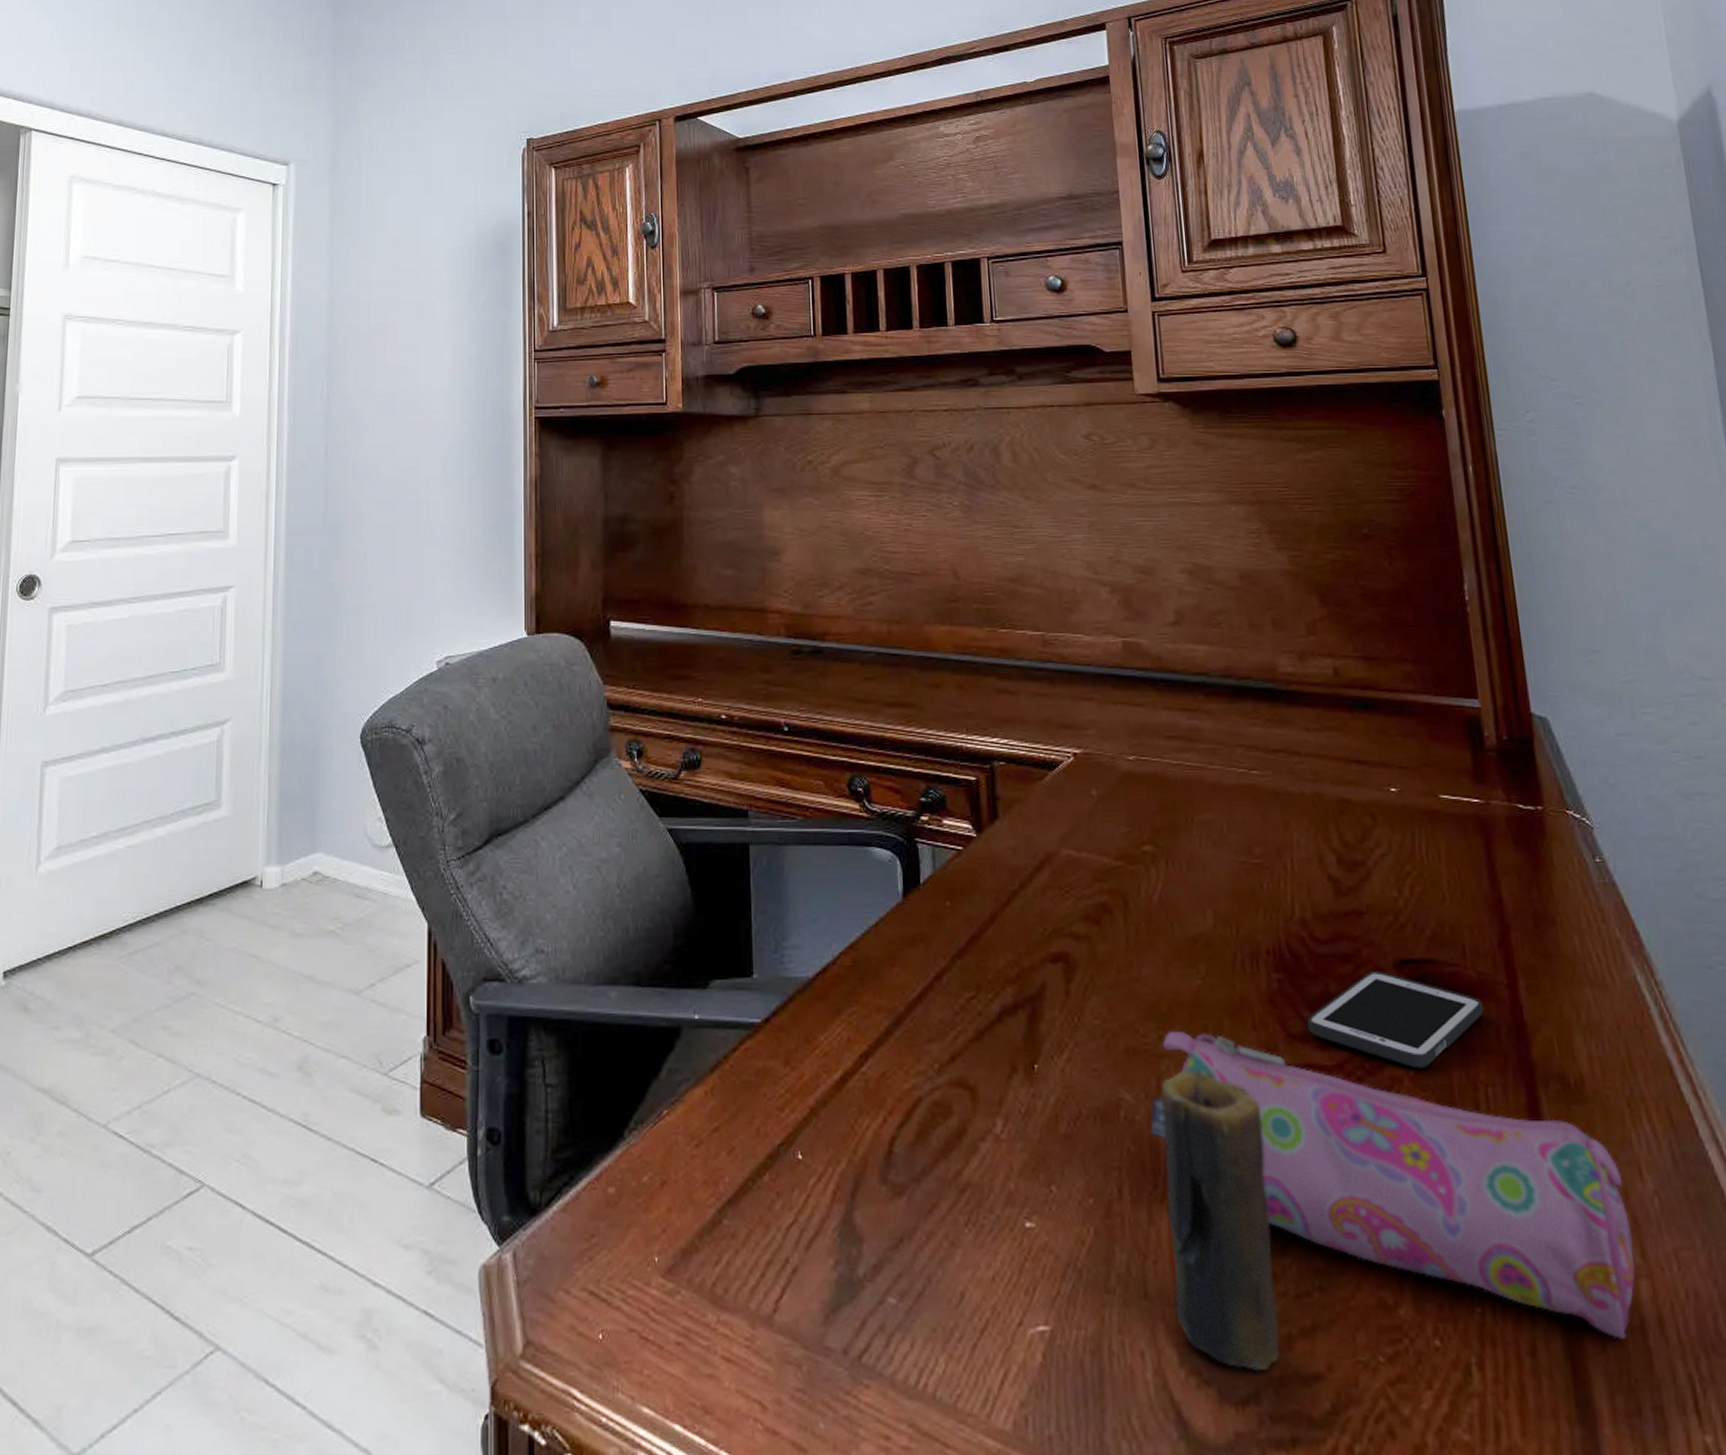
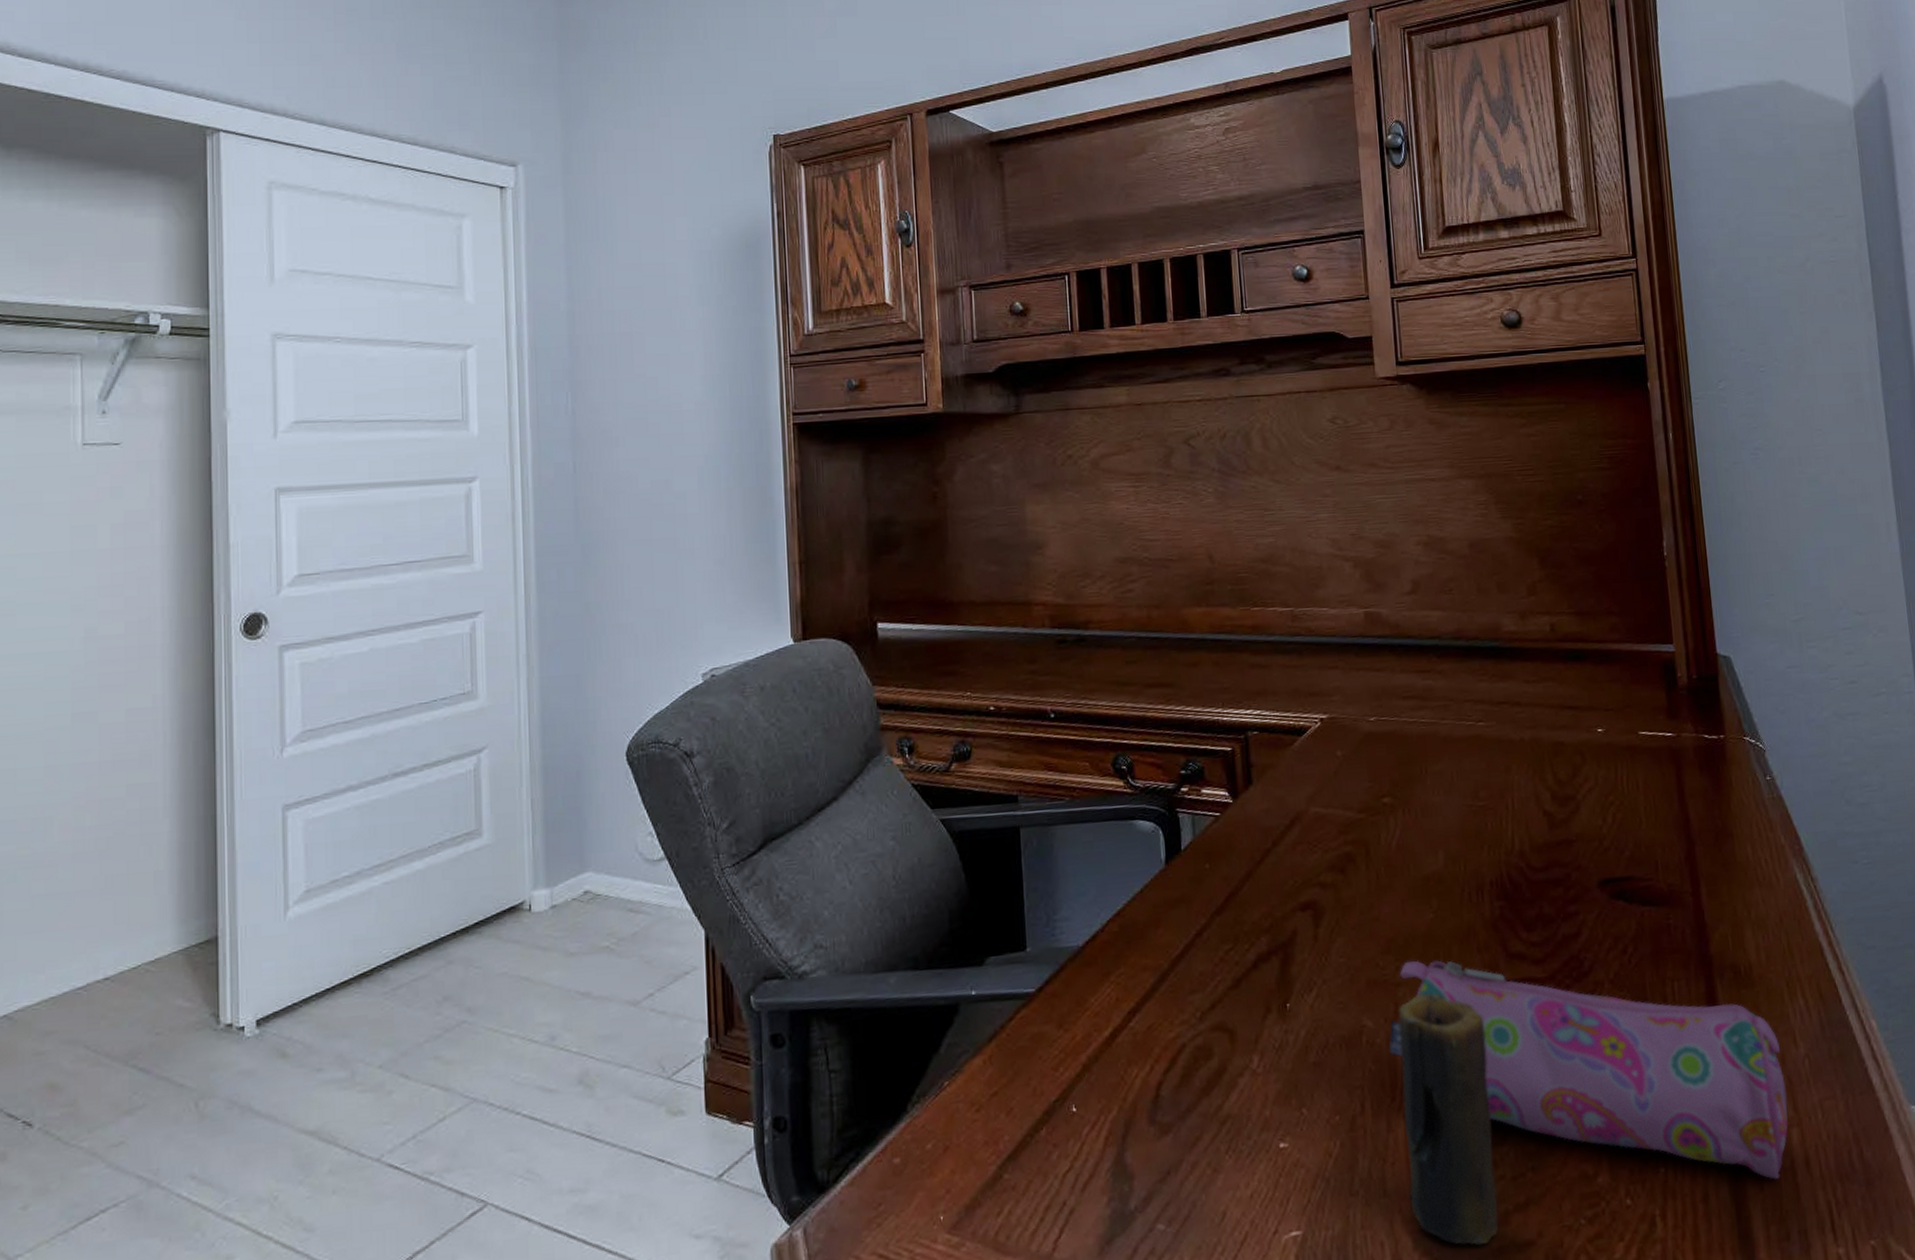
cell phone: present [1307,971,1484,1069] -> none [1524,891,1672,972]

